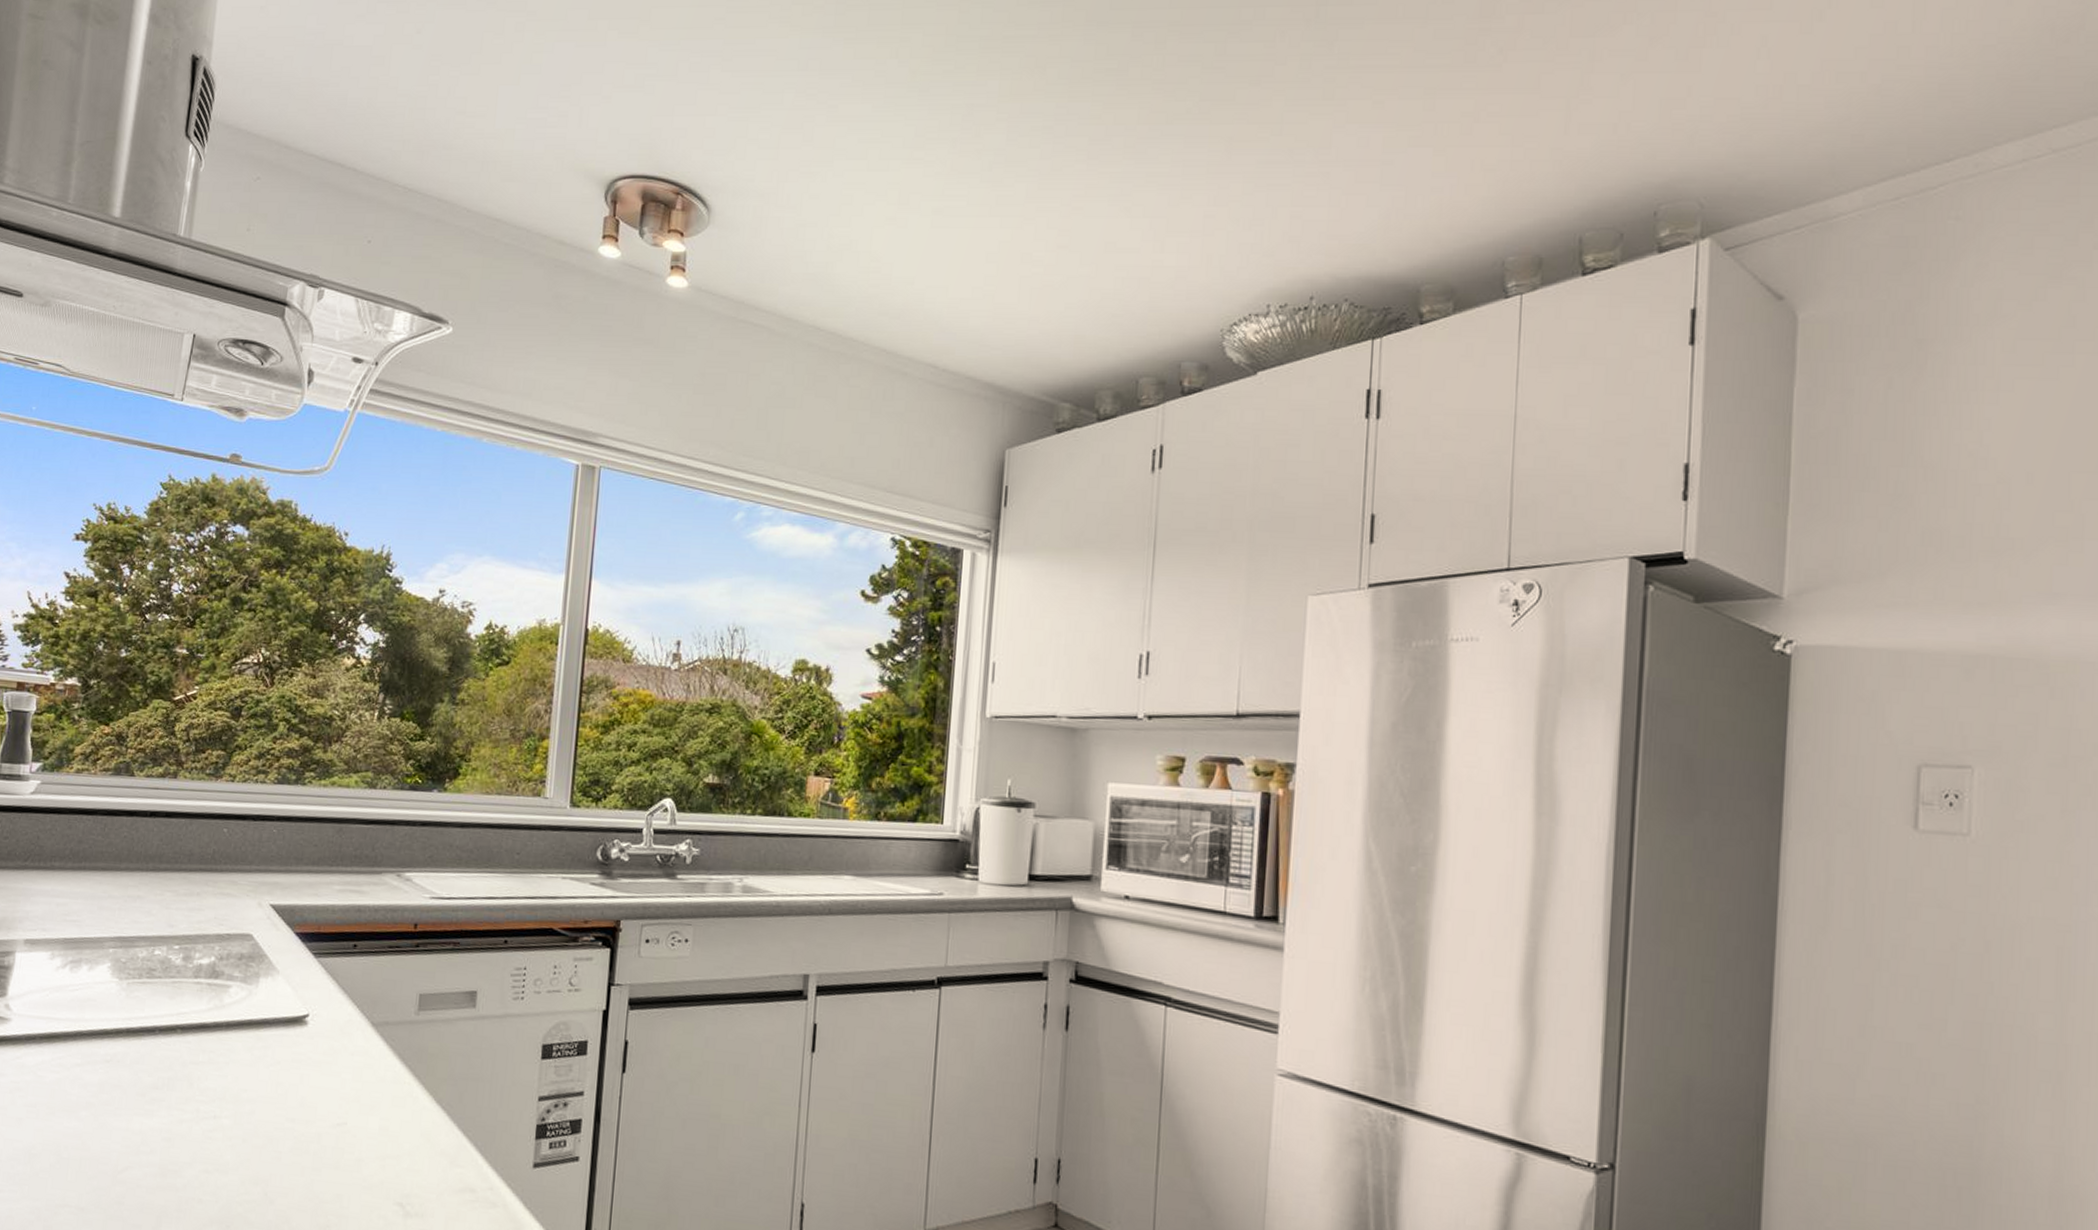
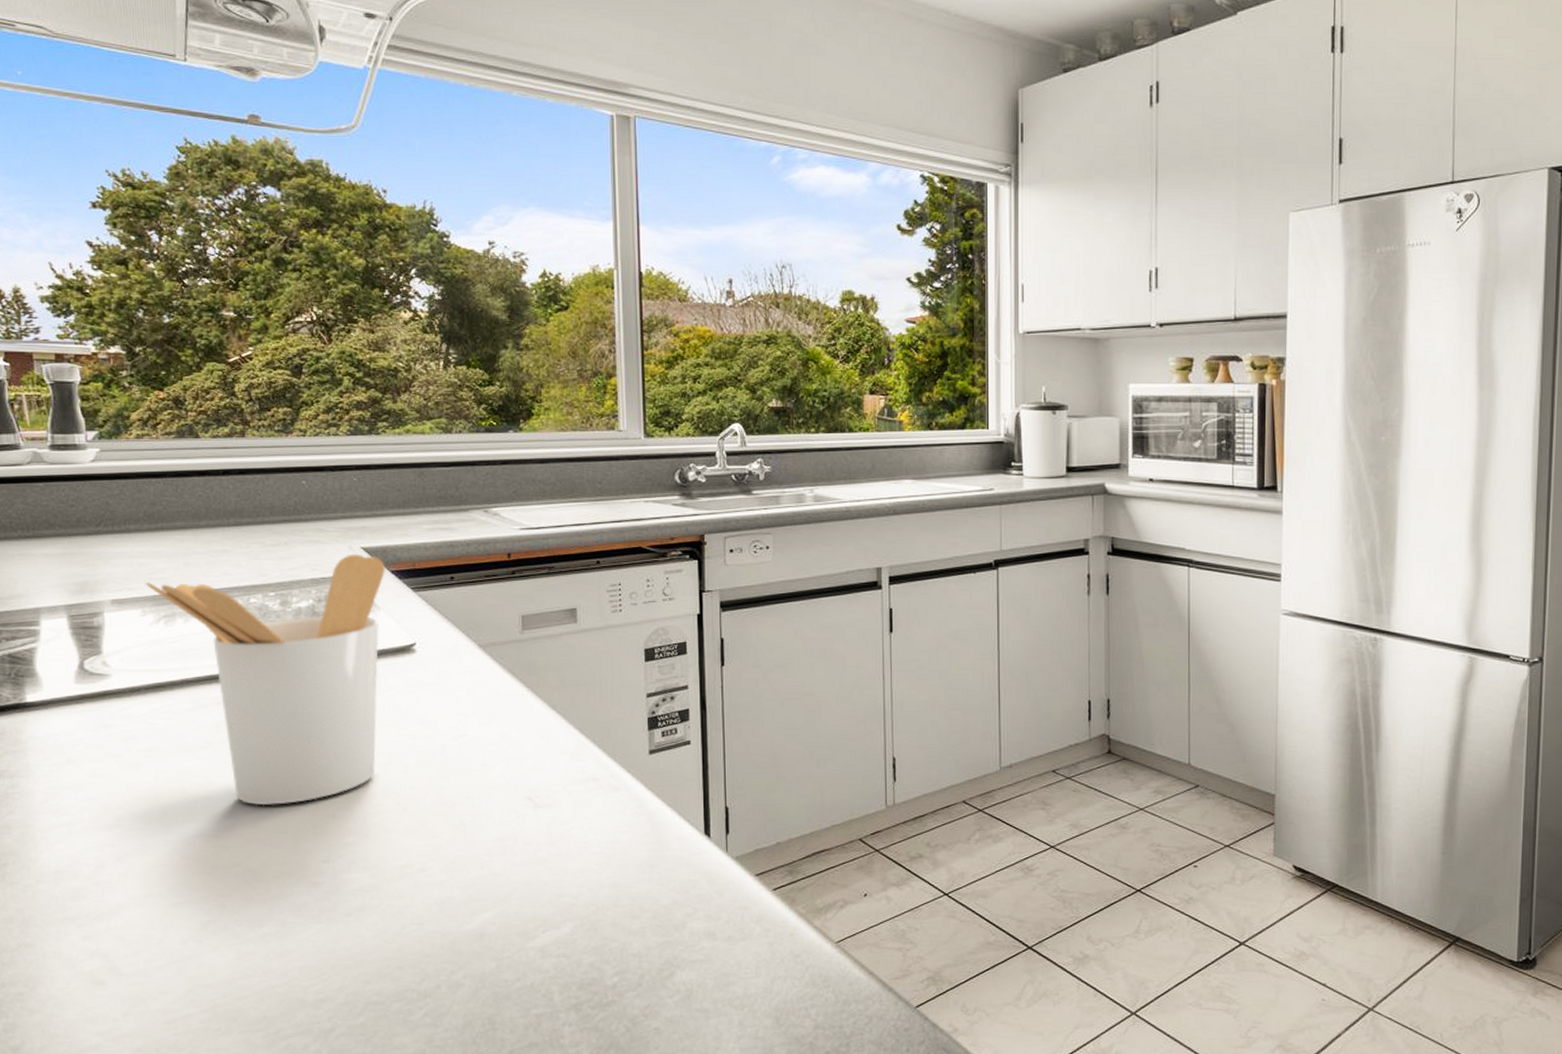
utensil holder: none [59,910,291,1181] -> present [145,553,386,806]

